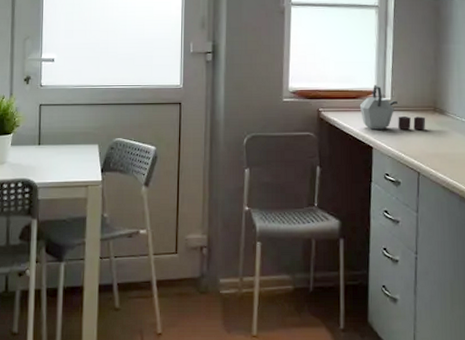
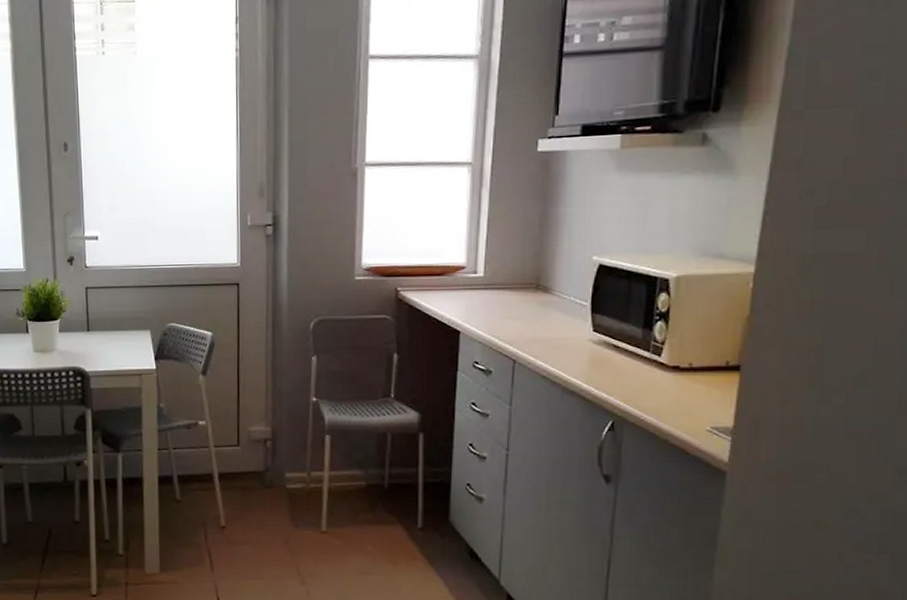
kettle: present [359,84,426,130] -> none [445,258,526,312]

